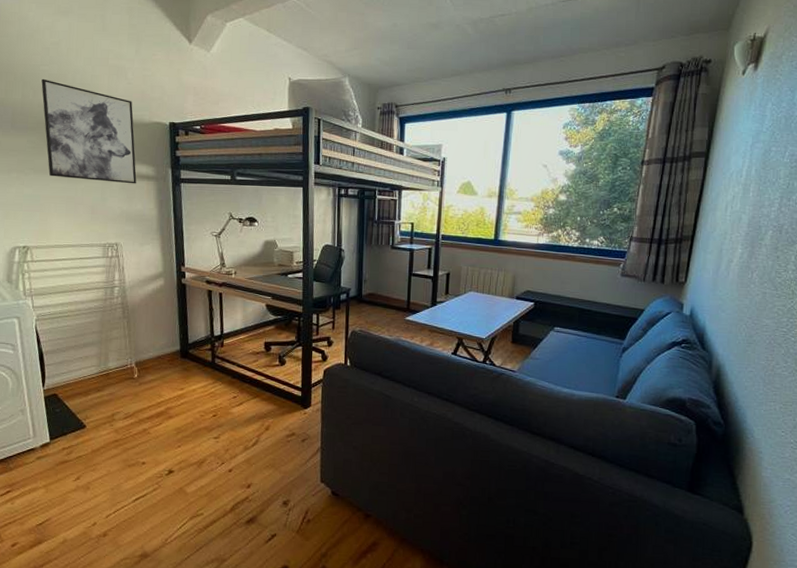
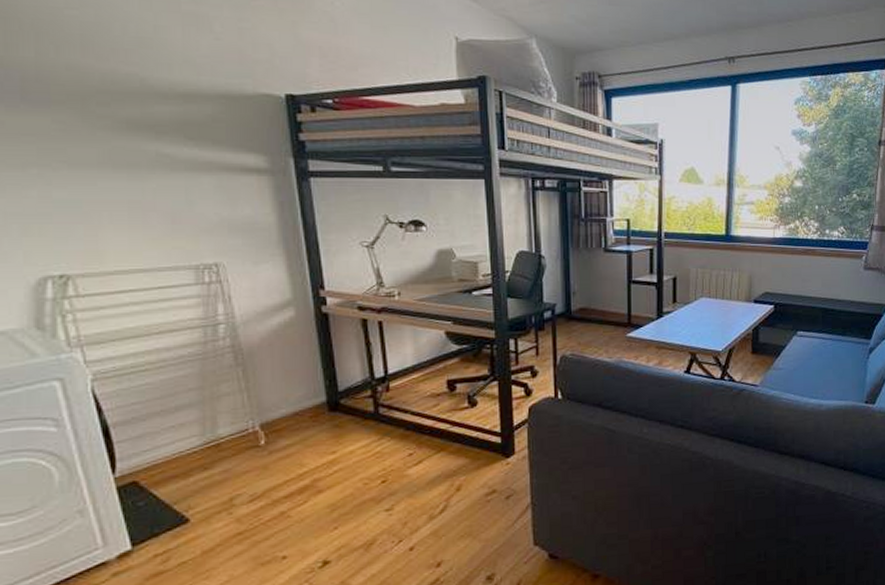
wall art: present [41,78,137,184] -> none [68,28,240,181]

